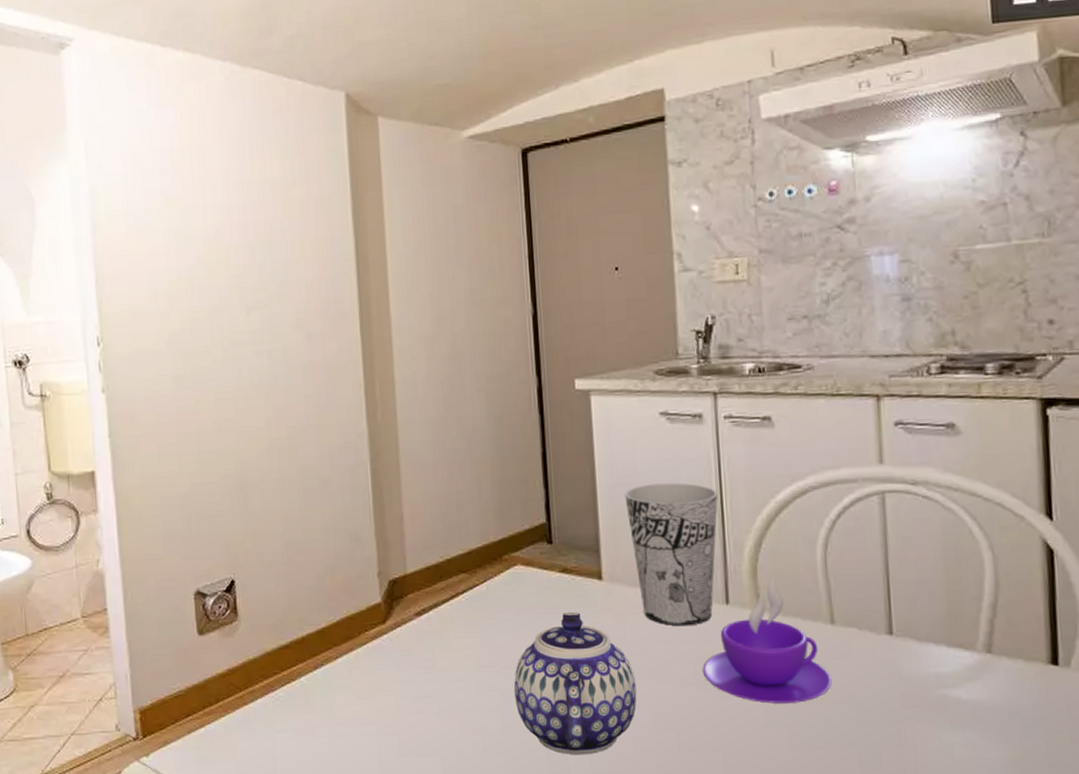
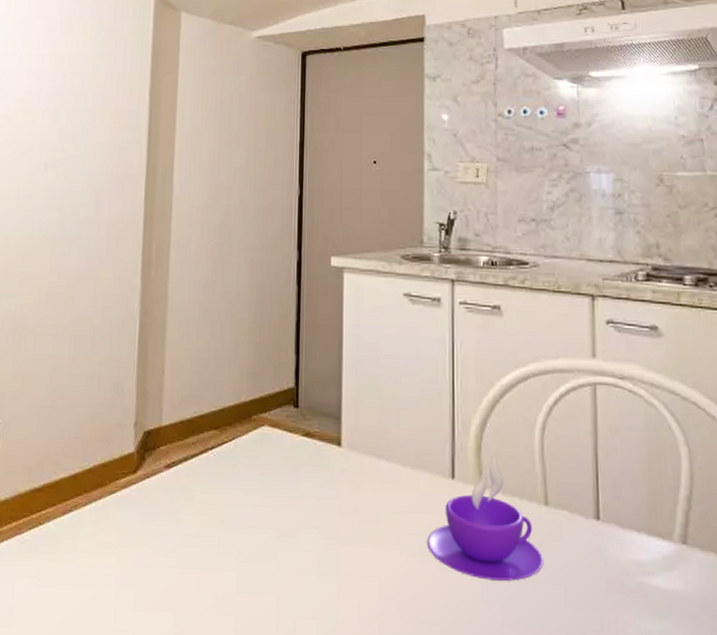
teapot: present [514,611,637,755] -> none [251,475,365,621]
cup: present [625,483,718,626] -> none [367,359,450,498]

